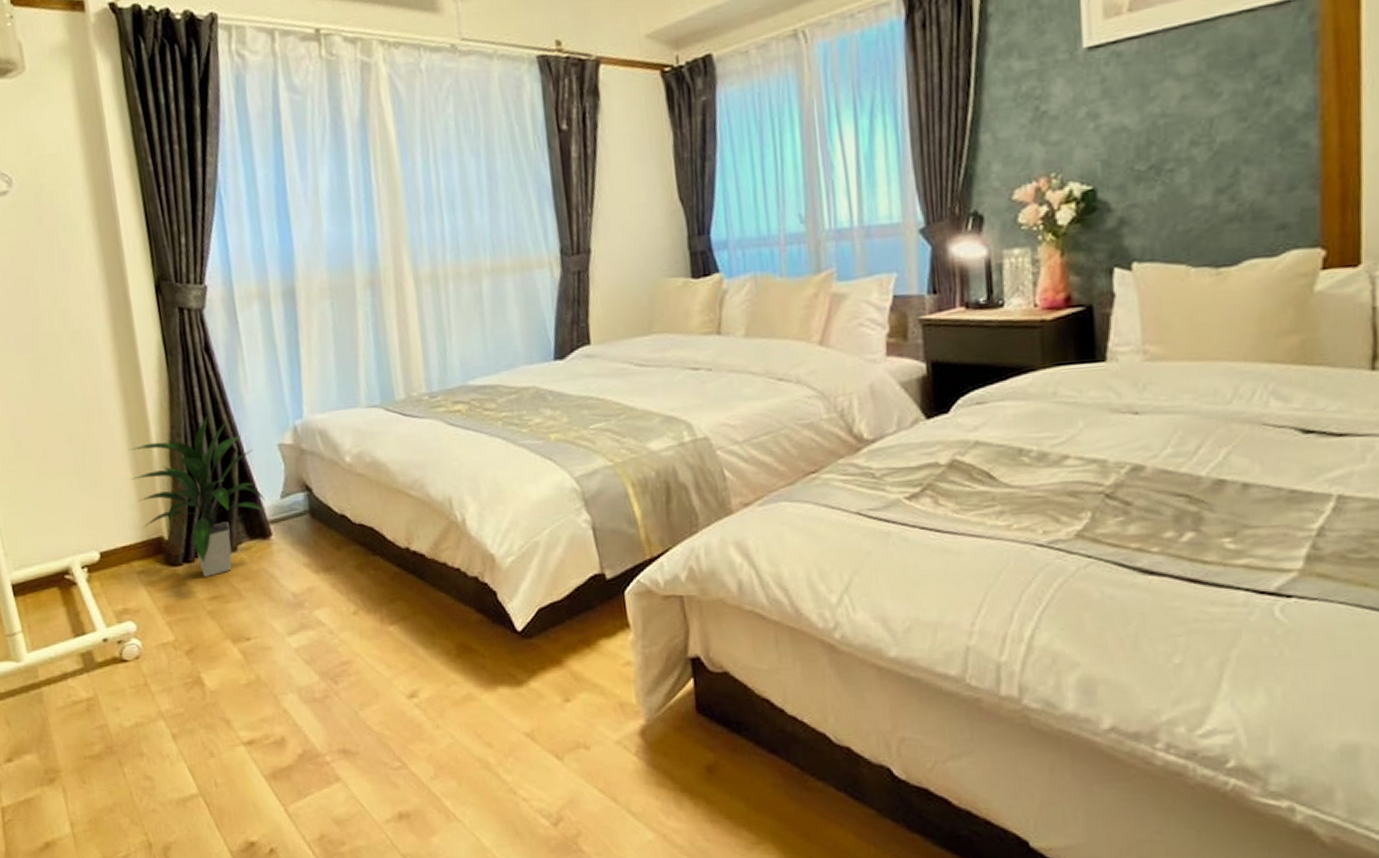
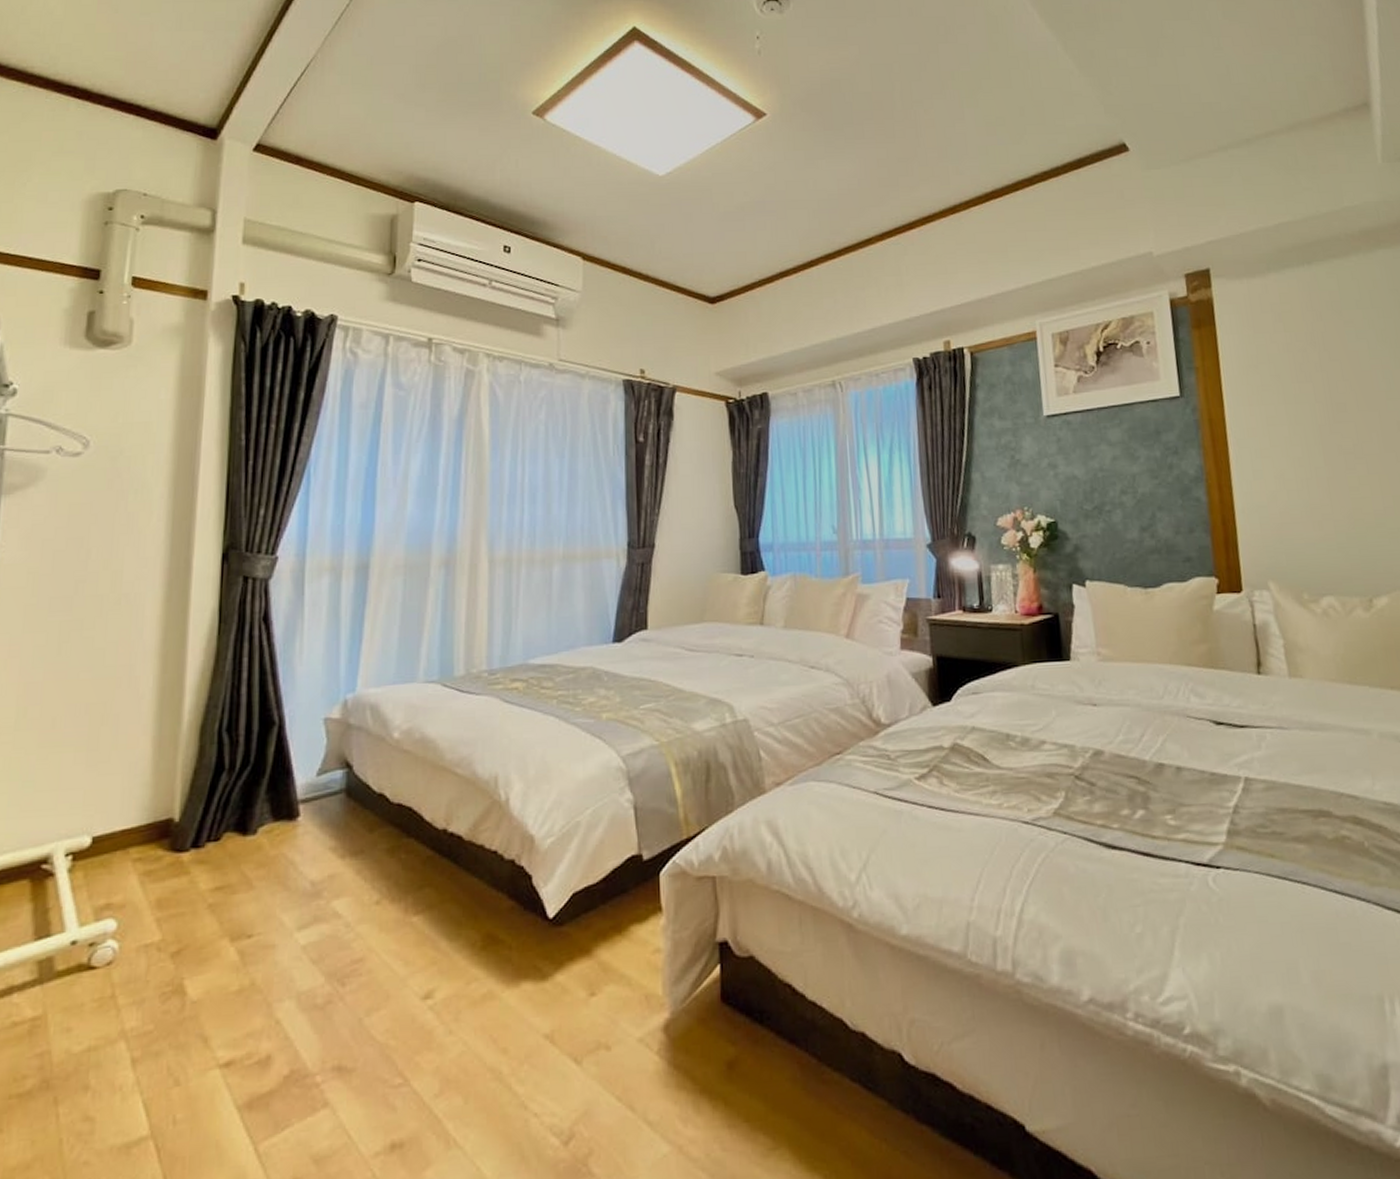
indoor plant: present [128,415,266,577] -> none [151,687,300,864]

